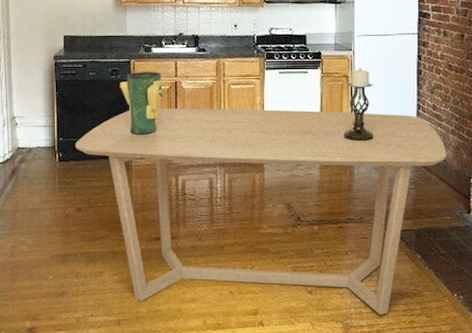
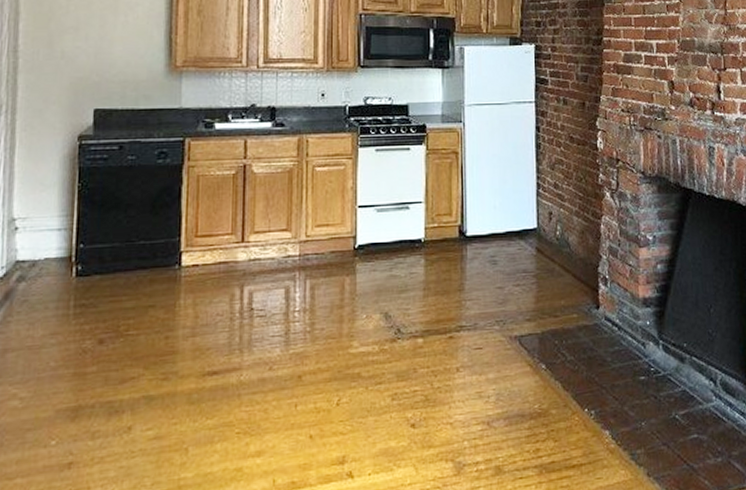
dining table: present [75,108,446,315] -> none [102,195,570,464]
vase: present [120,72,163,136] -> none [169,153,227,237]
candle holder: present [343,68,374,142] -> none [452,142,488,231]

